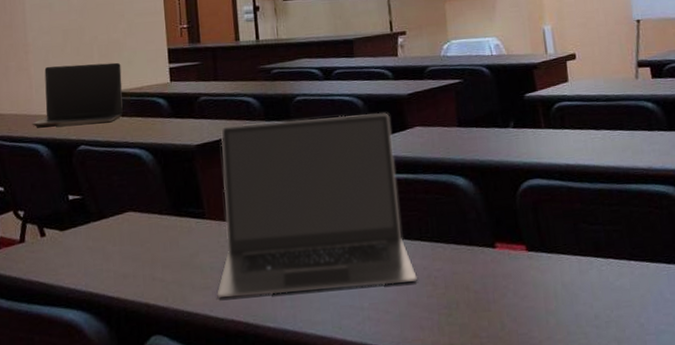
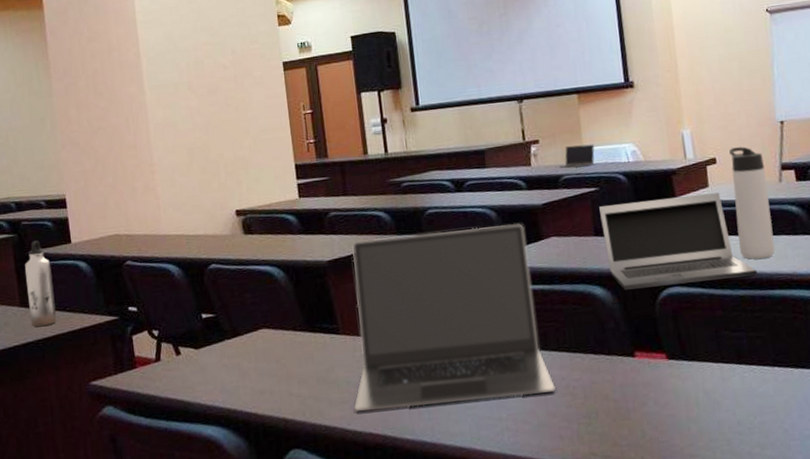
laptop computer: present [32,62,123,128] -> none [162,179,253,248]
laptop computer: none [425,36,460,60] -> present [559,144,595,169]
laptop: none [463,87,615,181] -> present [599,193,757,290]
thermos bottle: none [588,43,632,154] -> present [729,146,775,260]

